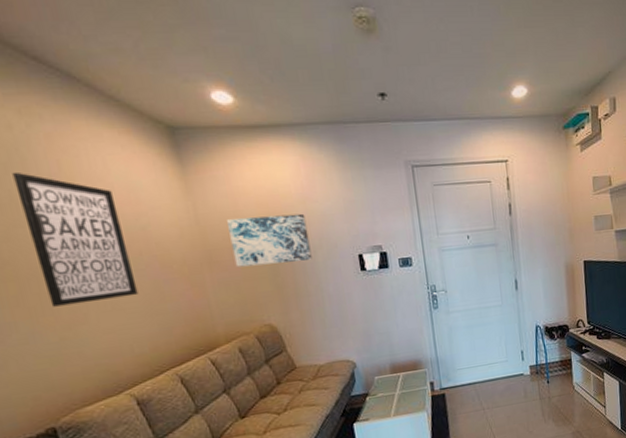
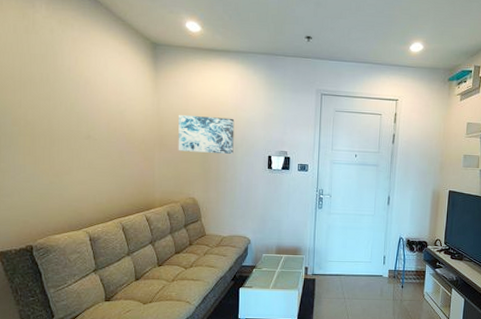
wall art: present [12,171,139,307] -> none [46,61,108,160]

